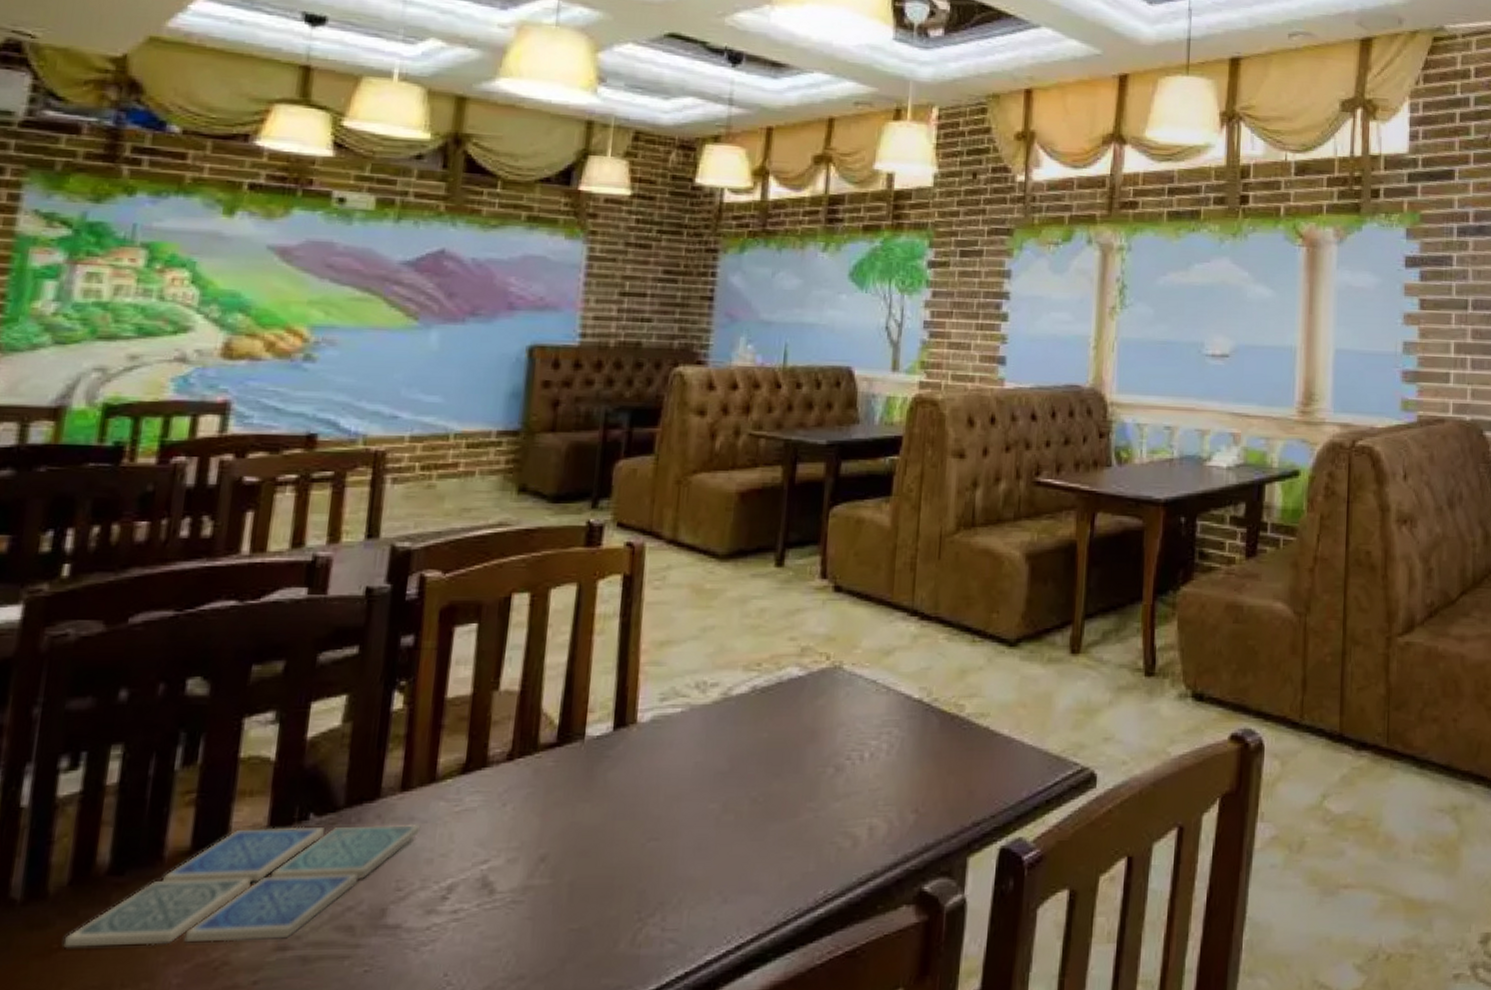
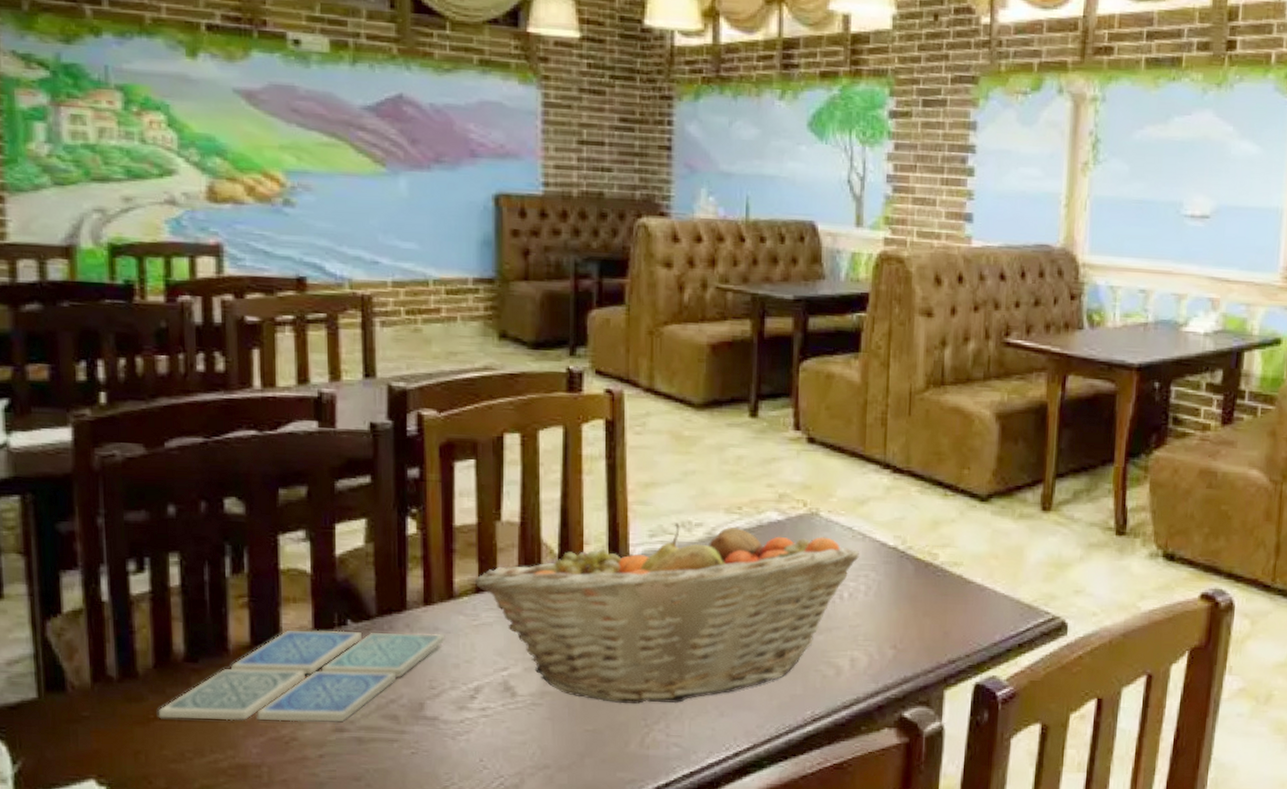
fruit basket: none [461,683,883,896] -> present [474,522,859,705]

